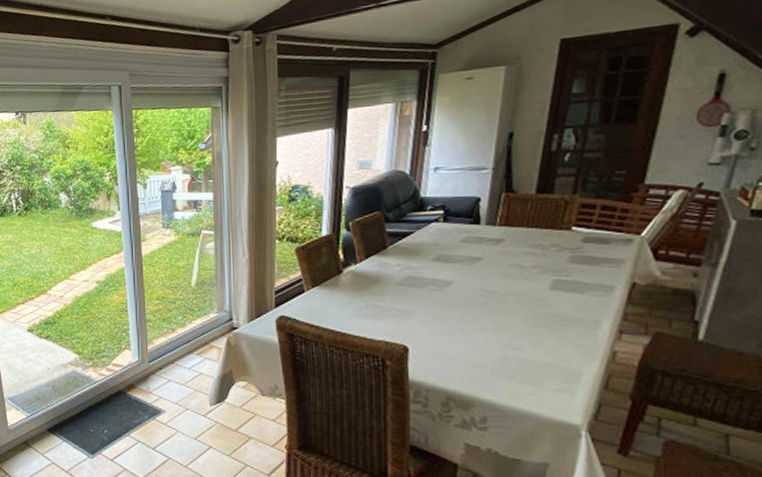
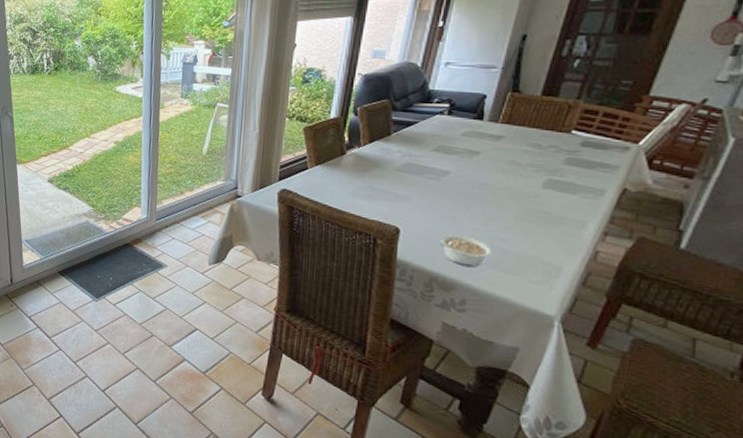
legume: none [451,347,508,381] -> present [439,234,493,267]

